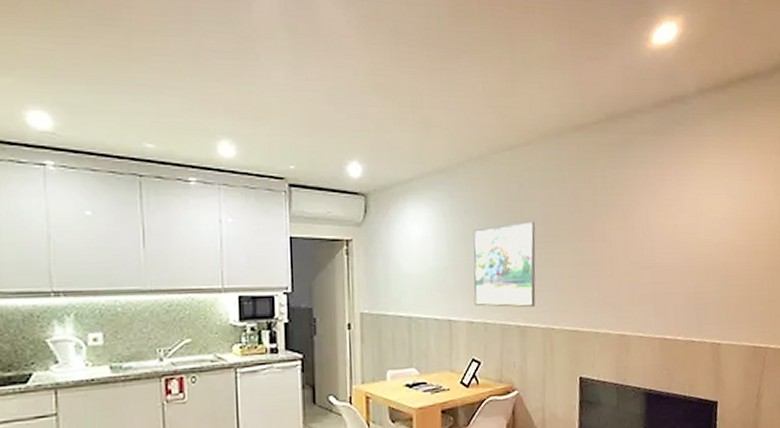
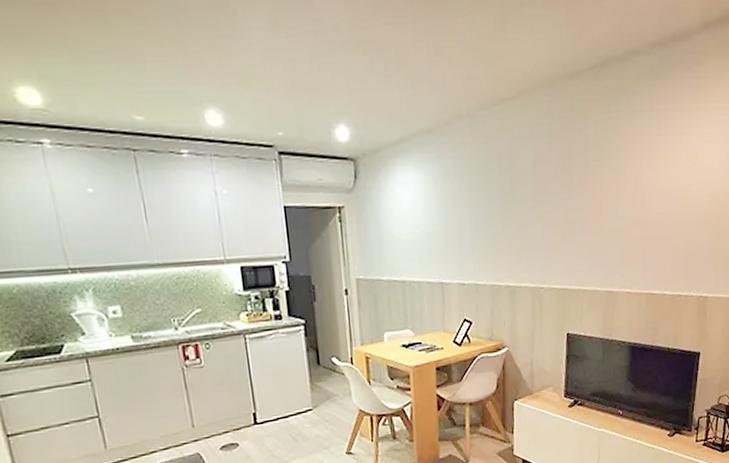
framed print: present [473,221,536,308] -> none [463,179,526,268]

